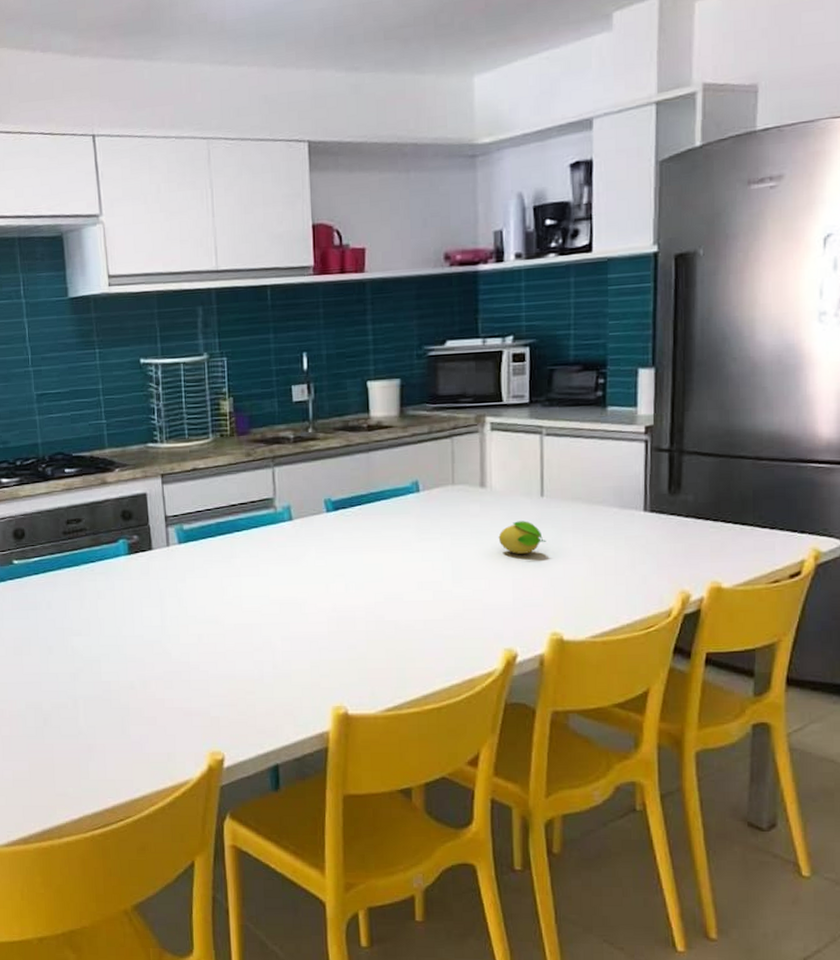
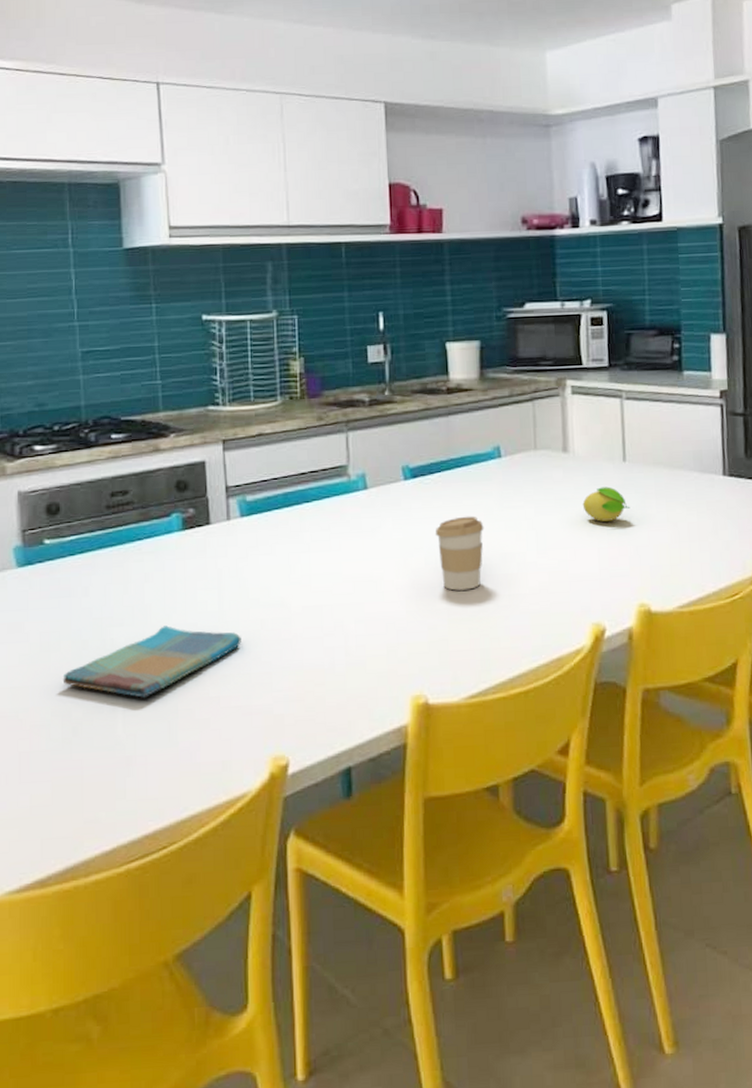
dish towel: none [33,637,182,697] -> present [62,625,241,698]
coffee cup: none [355,546,402,615] -> present [435,516,484,591]

